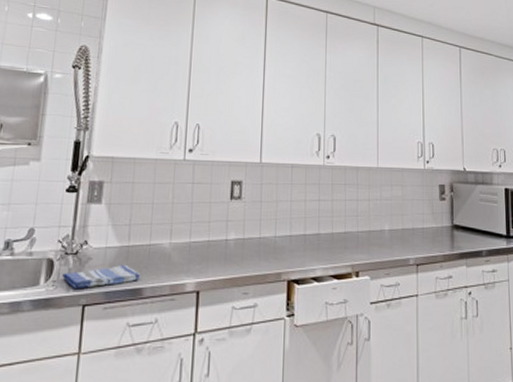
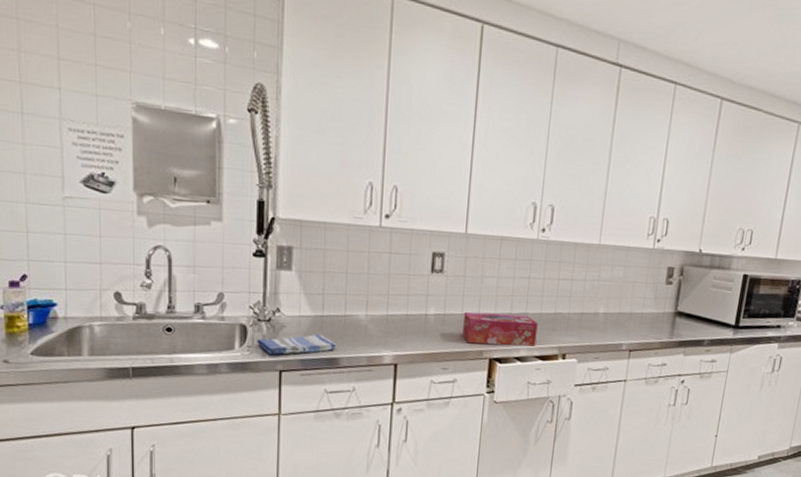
tissue box: none [261,235,330,267] -> present [462,311,538,347]

